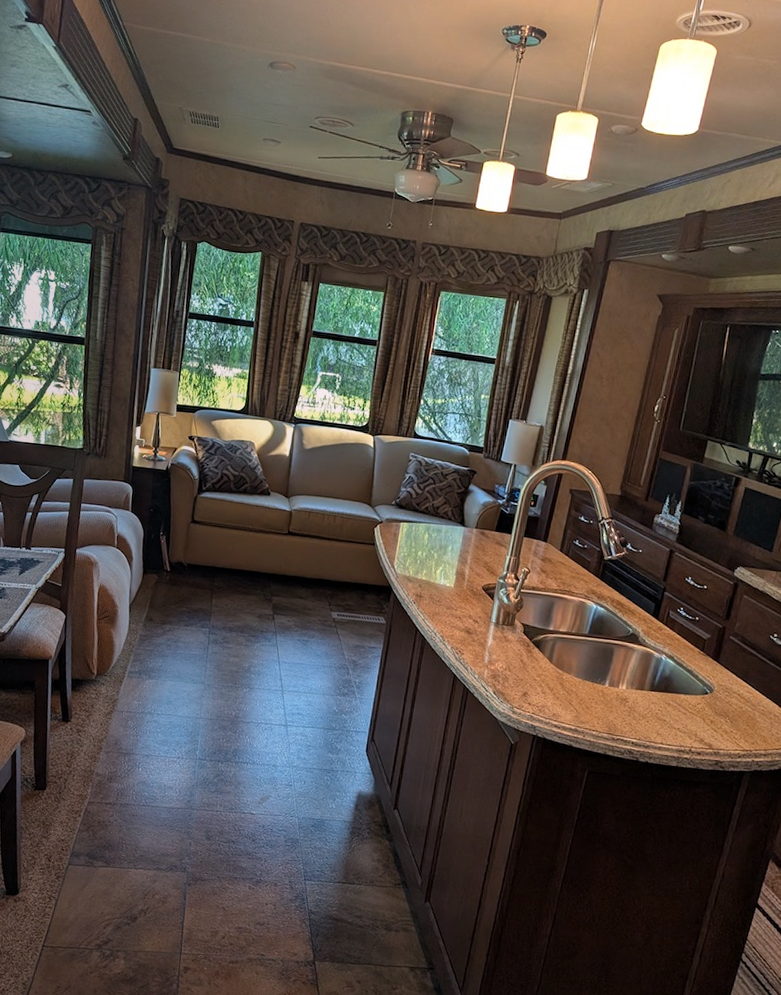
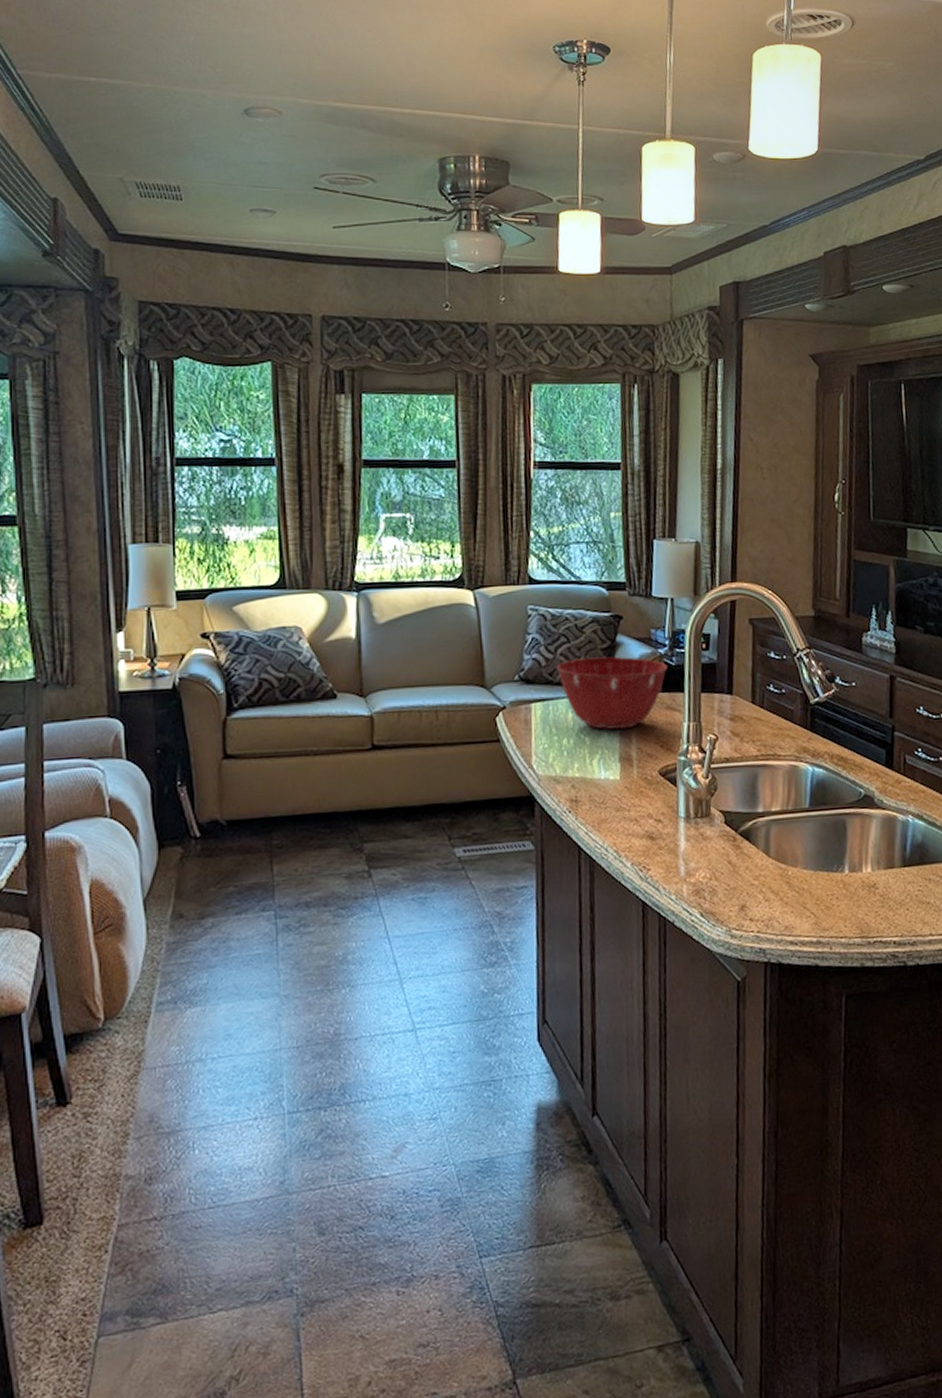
mixing bowl: none [423,496,503,553] -> present [557,656,668,730]

